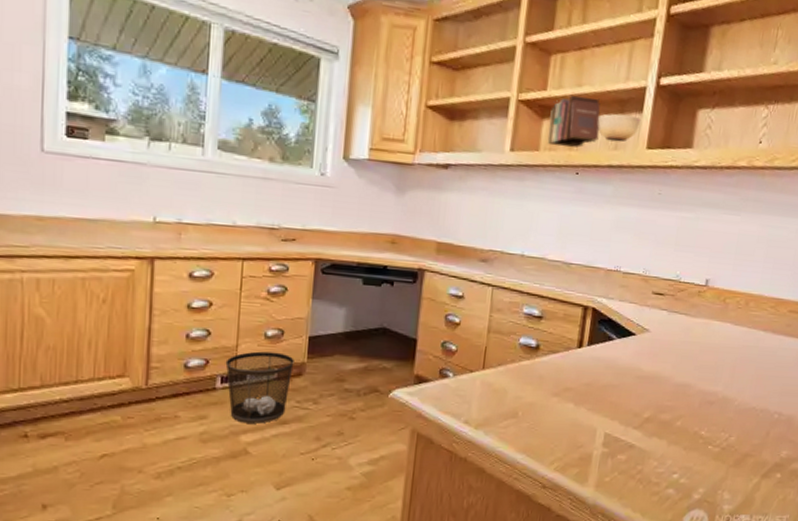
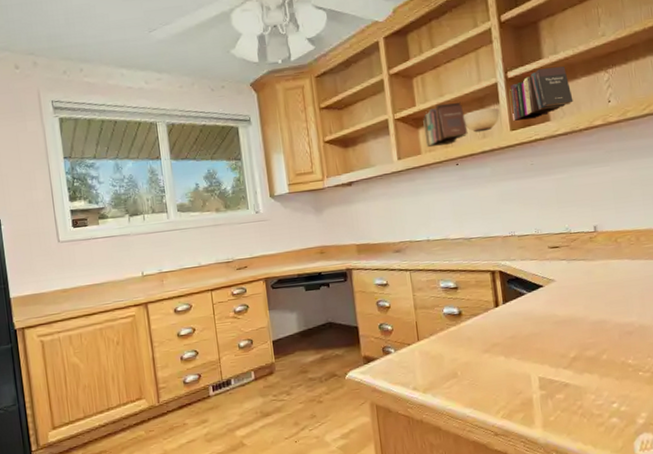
waste bin: present [225,351,294,424] -> none [213,358,266,421]
books: none [651,84,725,142] -> present [509,66,573,121]

